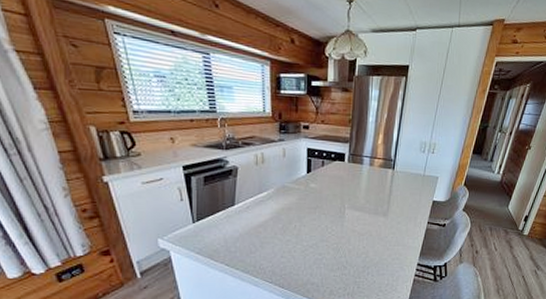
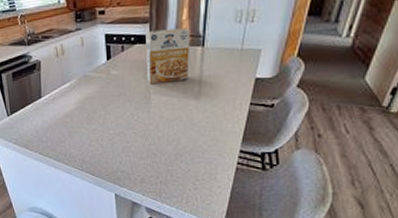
cereal box: none [343,150,384,200] -> present [145,28,191,85]

